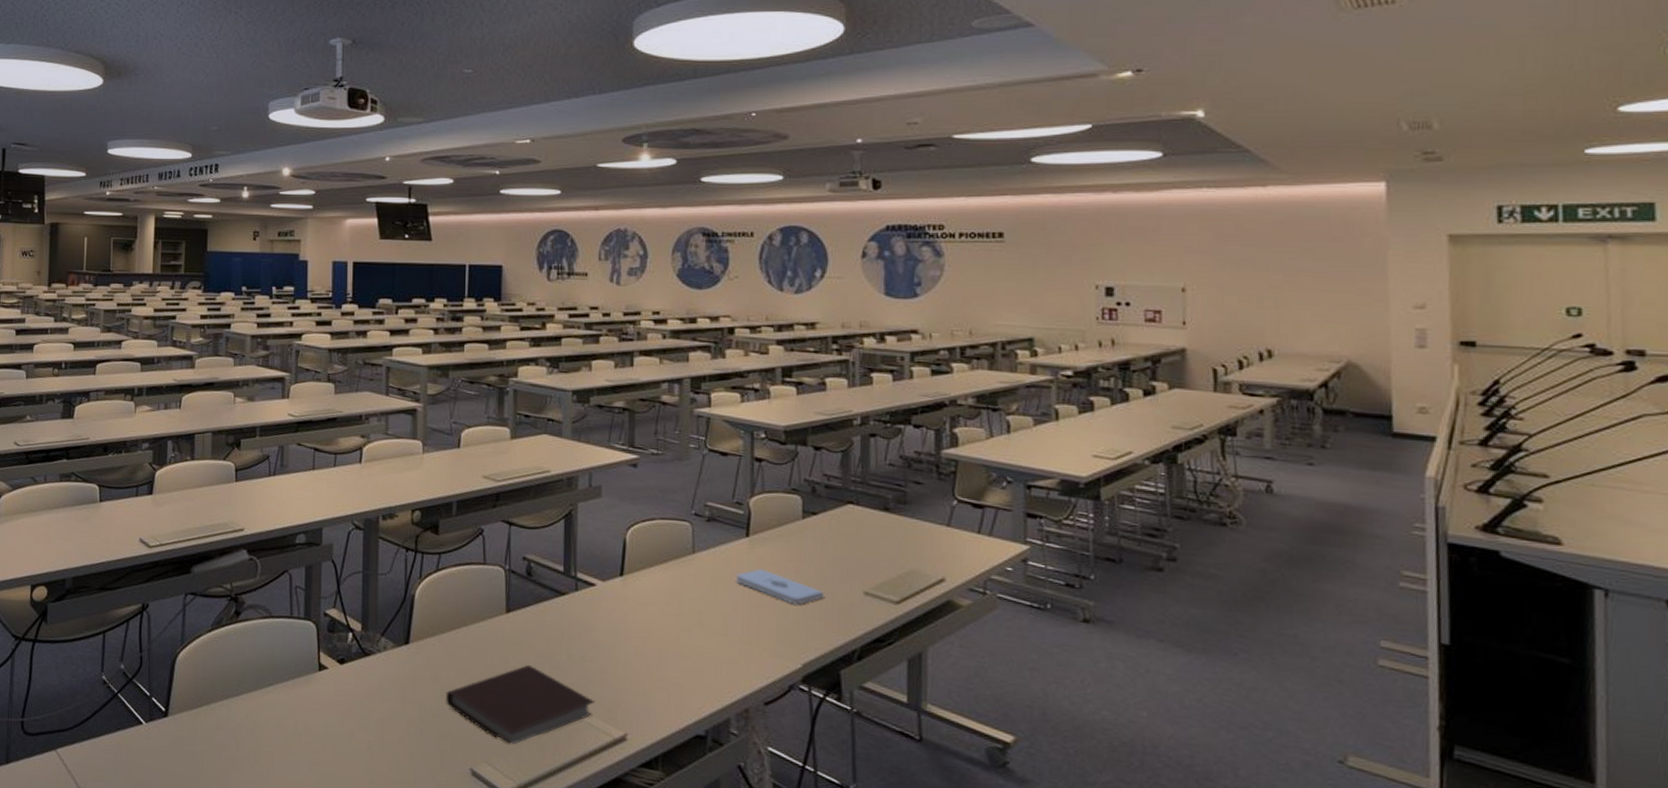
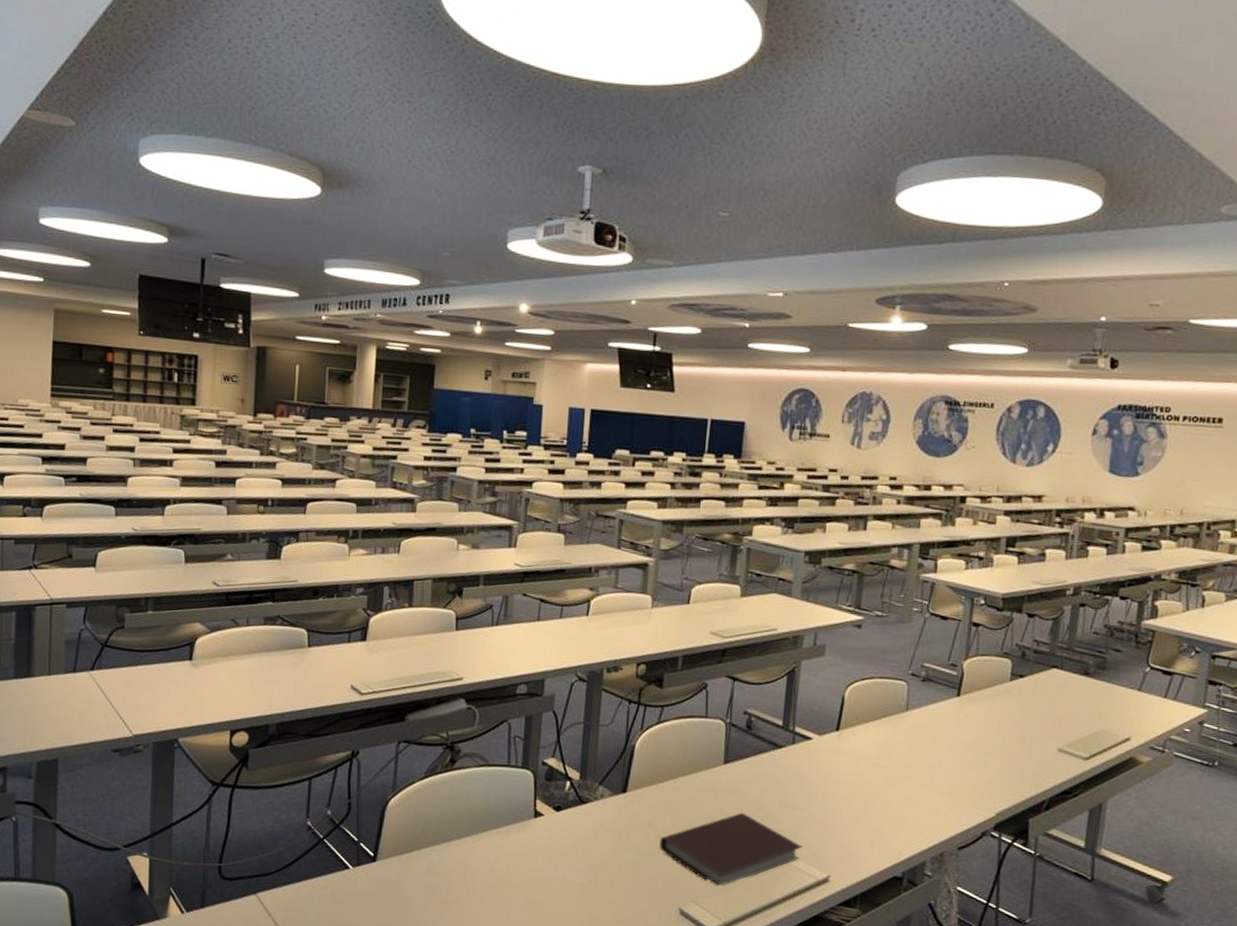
notepad: present [735,568,824,605] -> none [943,726,1023,760]

